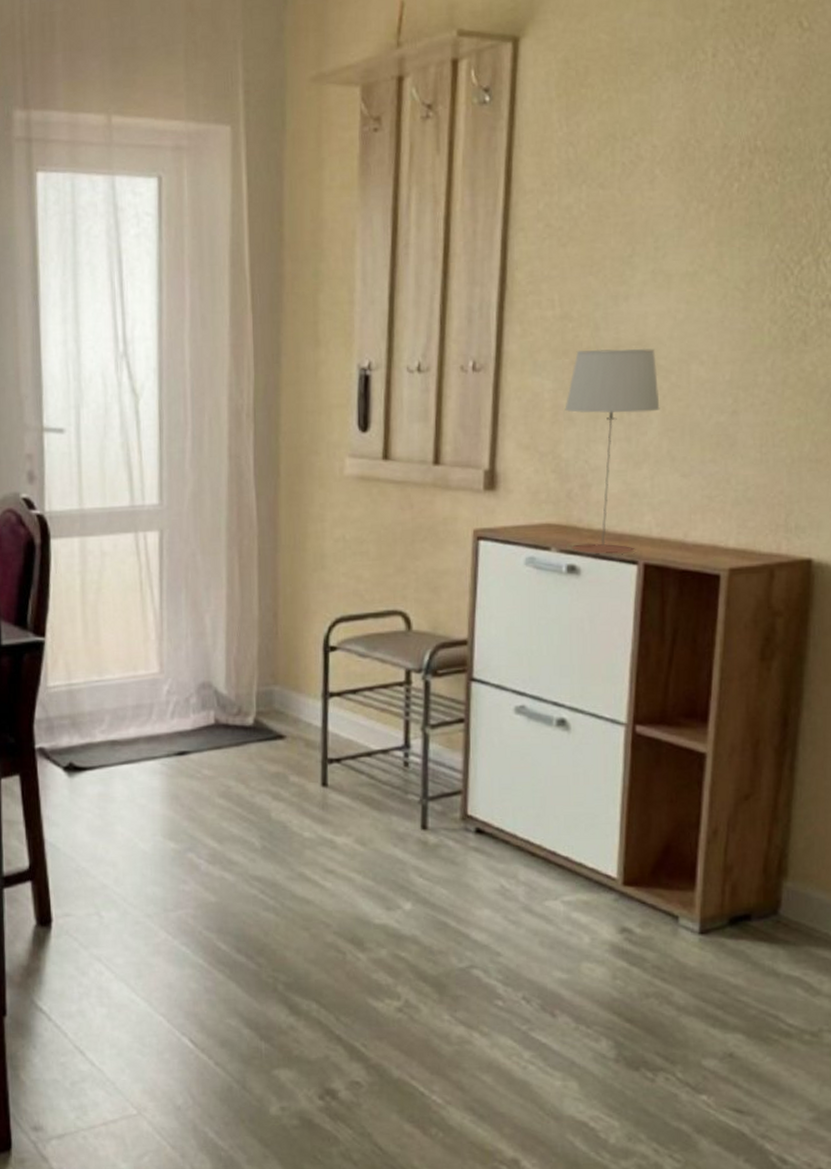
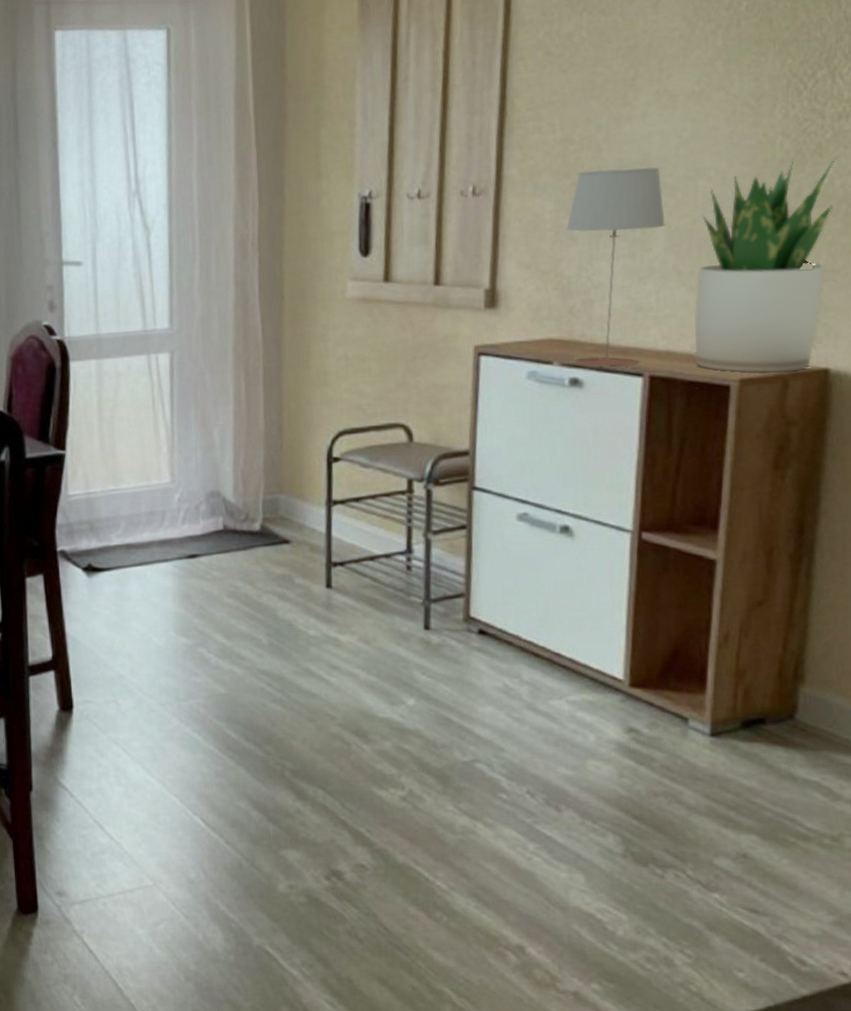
planter: none [687,347,818,564] -> present [695,158,835,374]

